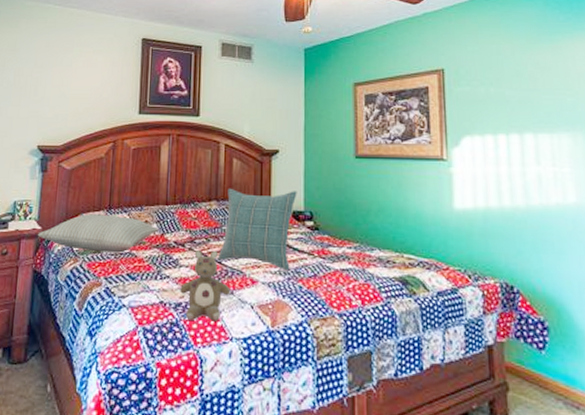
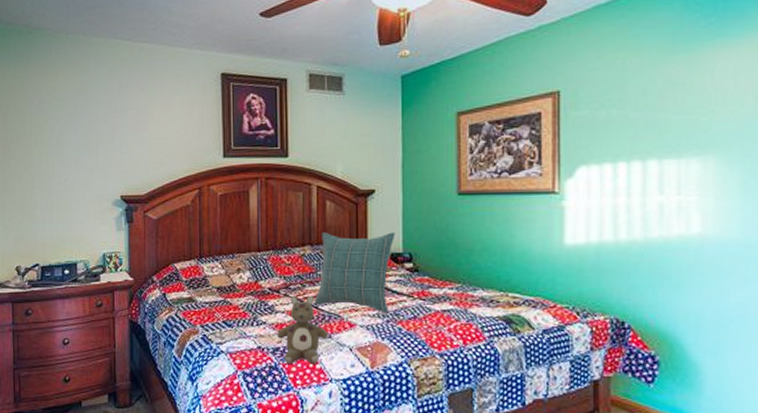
pillow: present [37,214,158,253] -> none [130,264,252,301]

